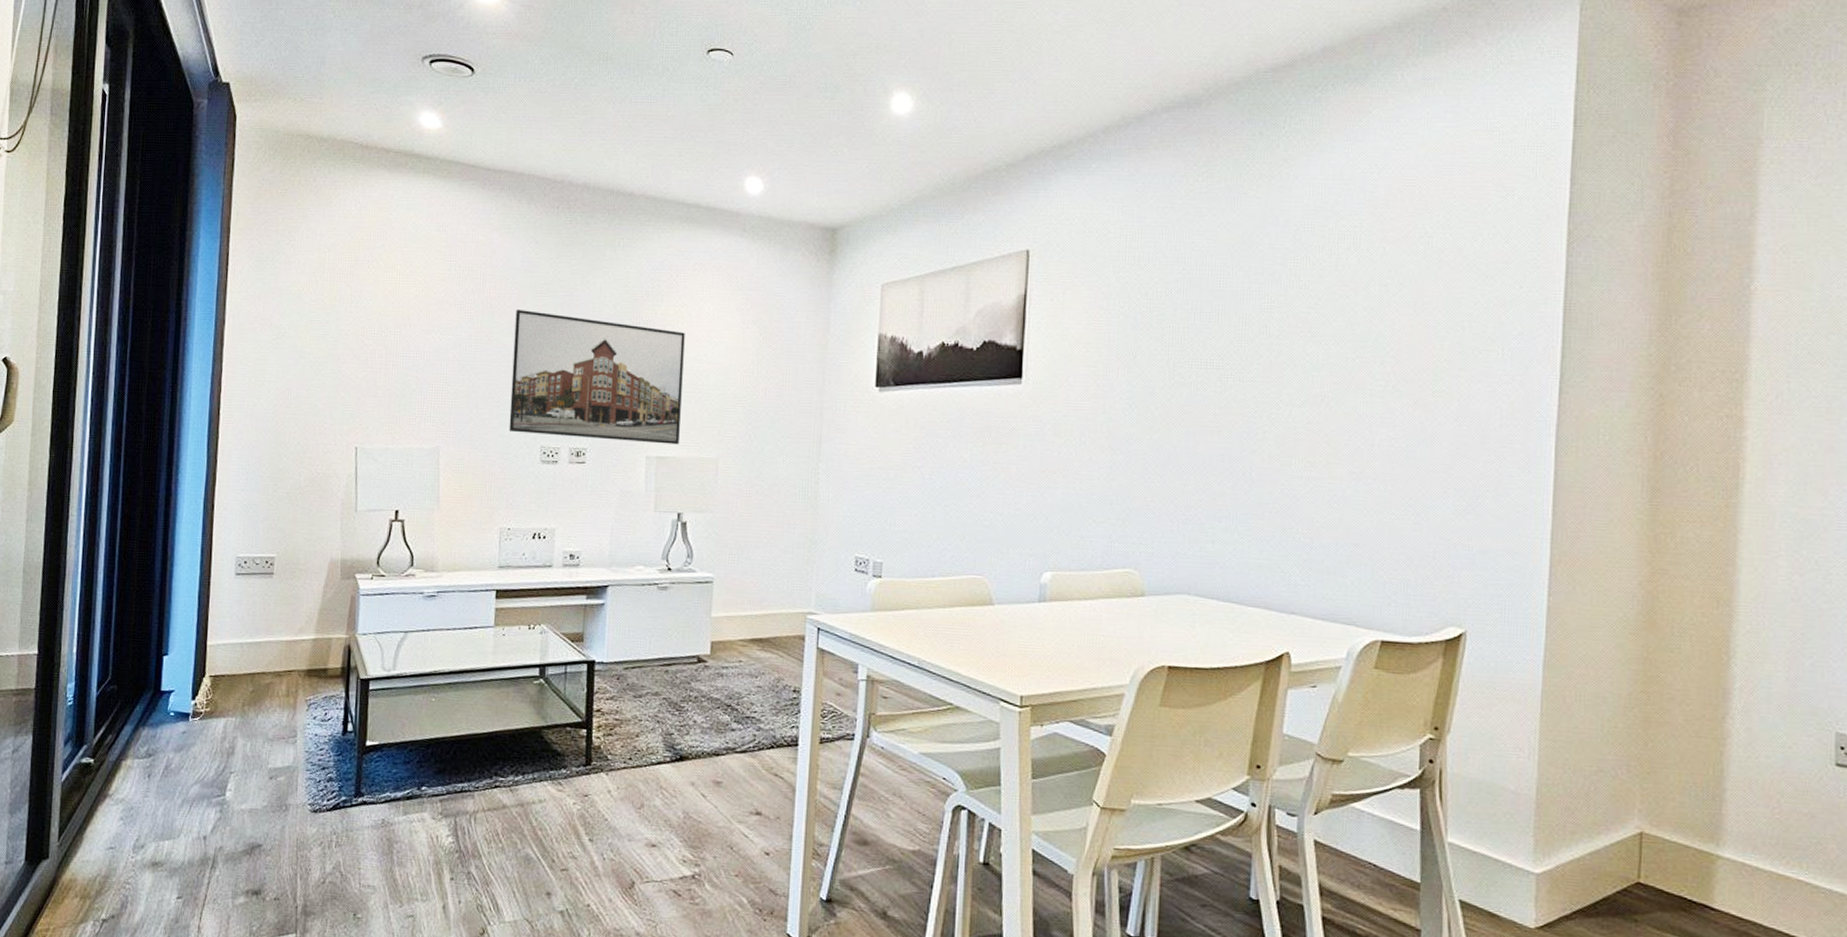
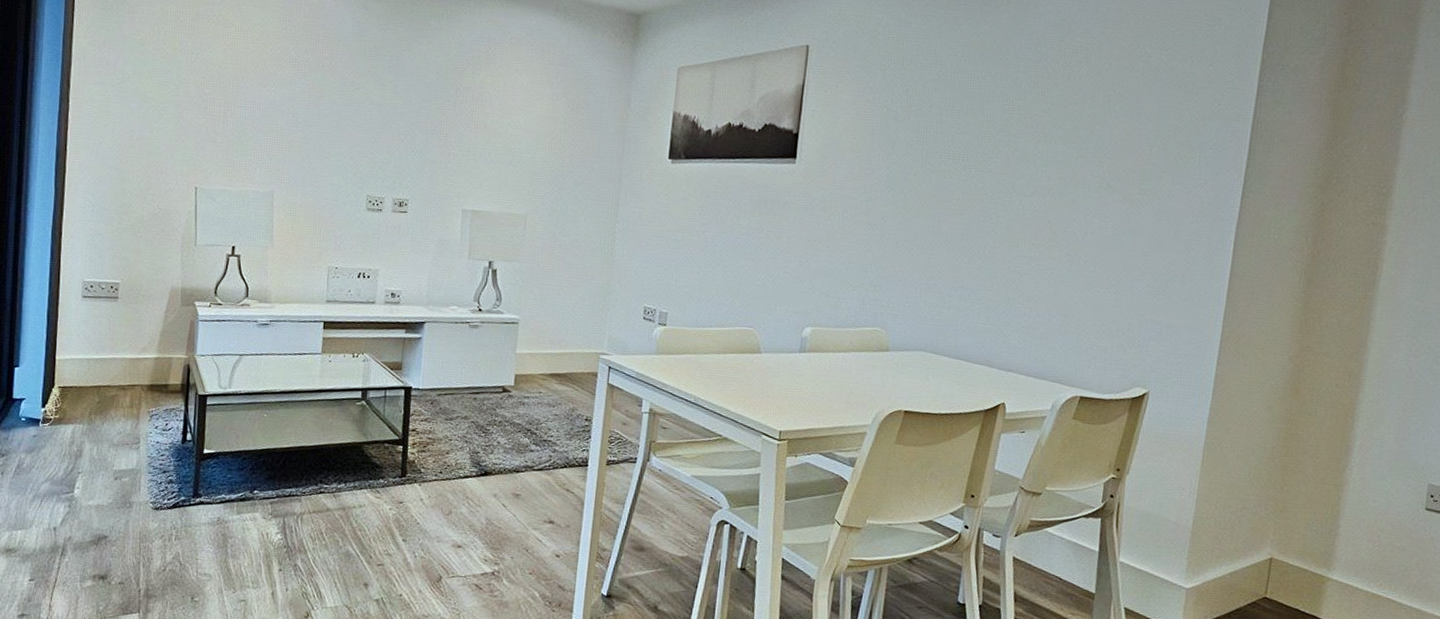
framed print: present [508,309,685,445] -> none [338,69,501,201]

